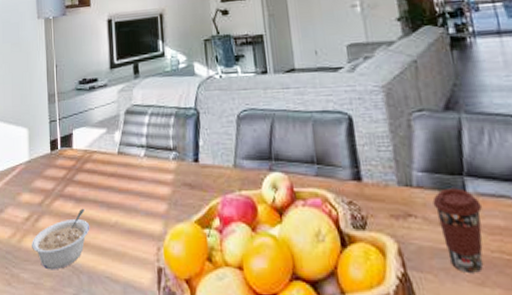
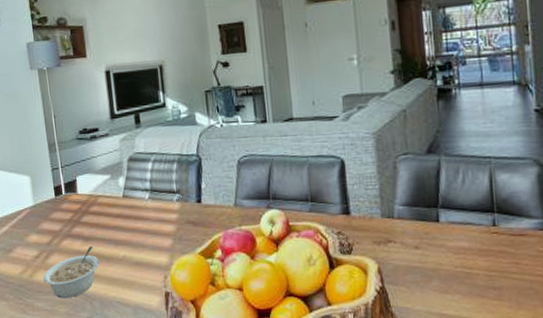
coffee cup: present [432,188,483,273] -> none [410,218,451,284]

